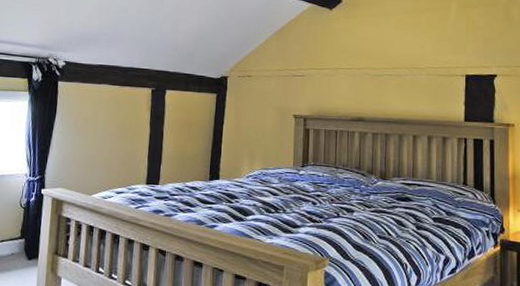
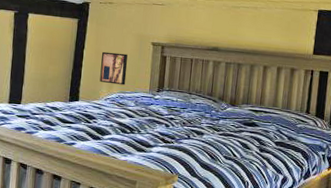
wall art: none [240,126,269,161] -> present [99,51,128,86]

